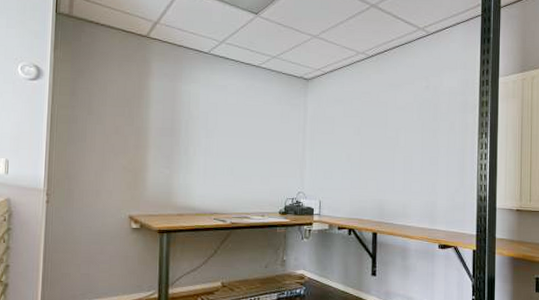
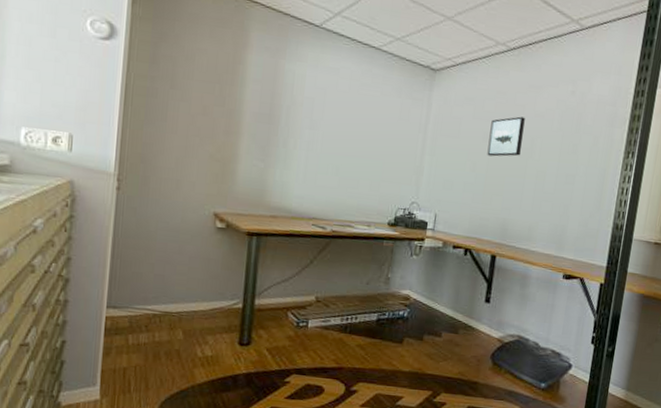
wall art: none [359,111,389,147] -> present [487,116,525,157]

